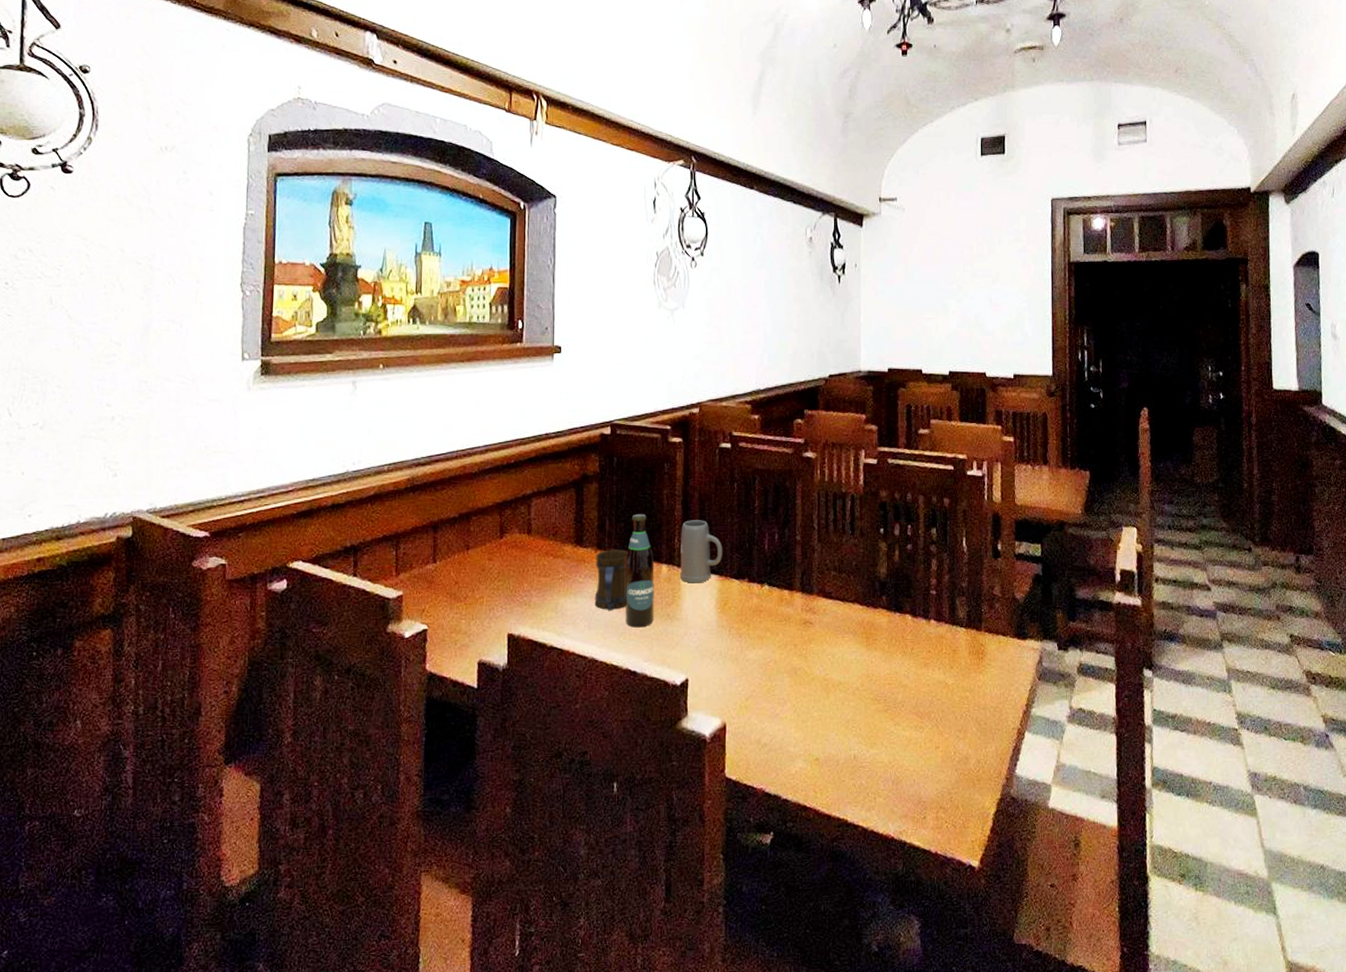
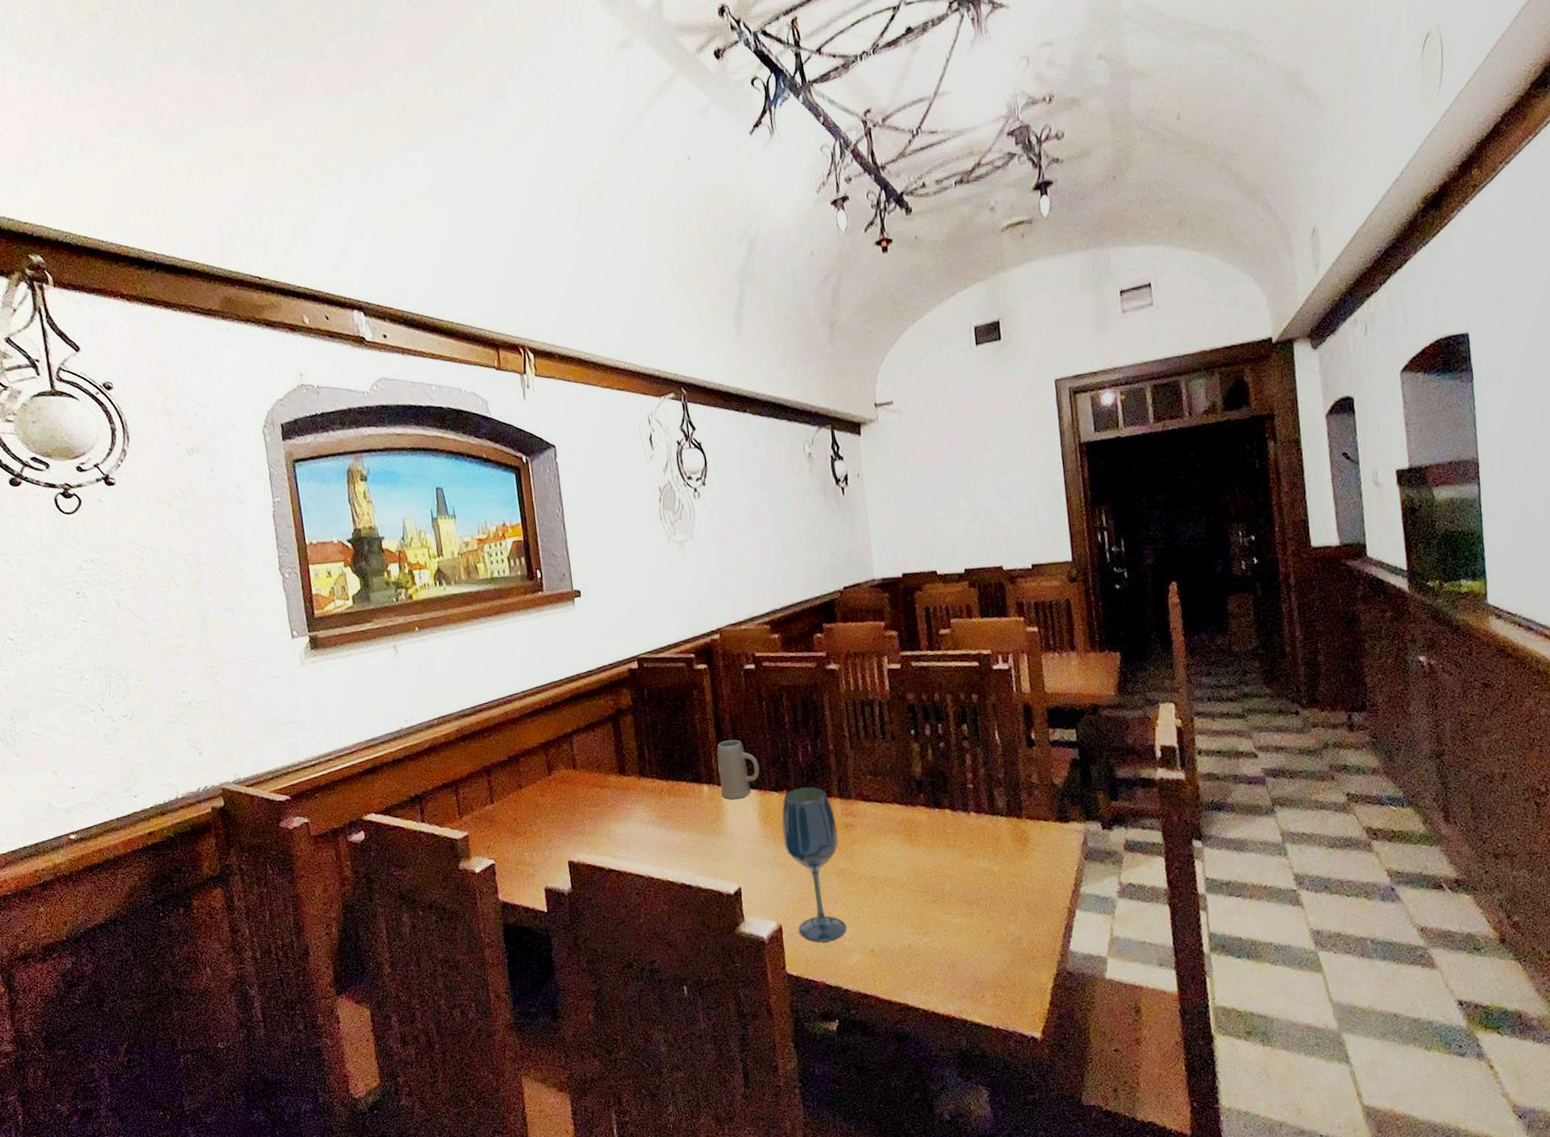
beer mug: present [594,549,628,611] -> none [640,774,674,833]
bottle: present [625,513,654,628] -> none [667,739,702,845]
wineglass: none [738,577,796,745] -> present [781,787,847,942]

